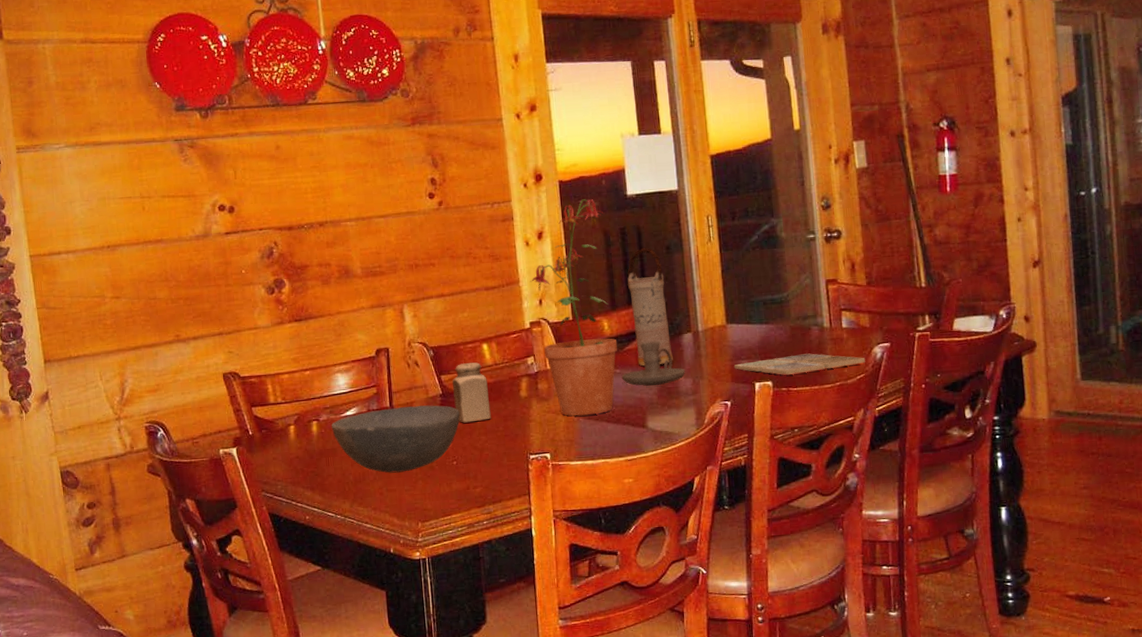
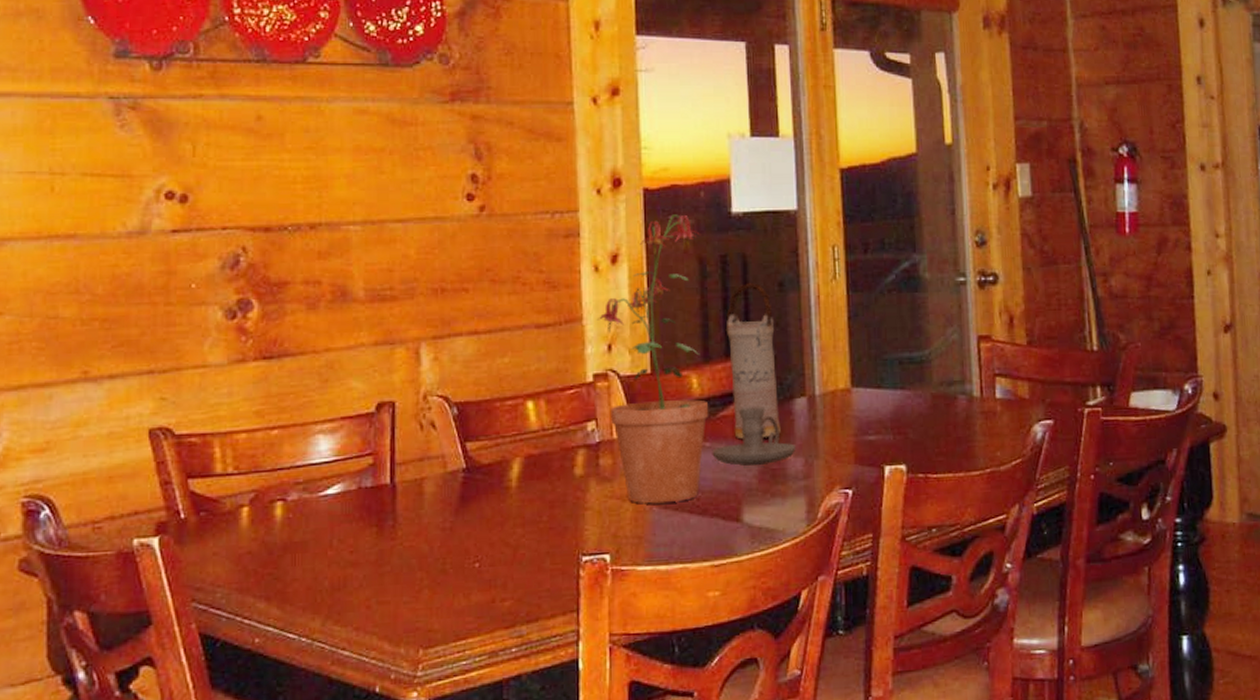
bowl: present [331,405,460,473] -> none [303,483,488,578]
salt shaker: present [452,362,491,423] -> none [480,426,532,509]
drink coaster: present [734,353,866,375] -> none [859,430,1023,457]

